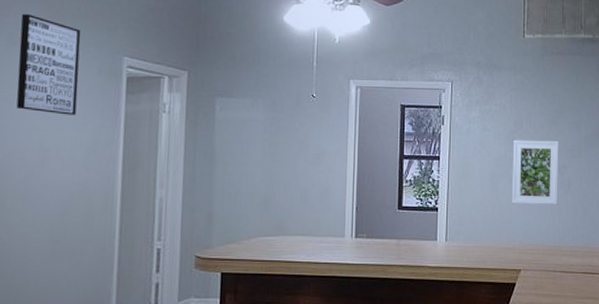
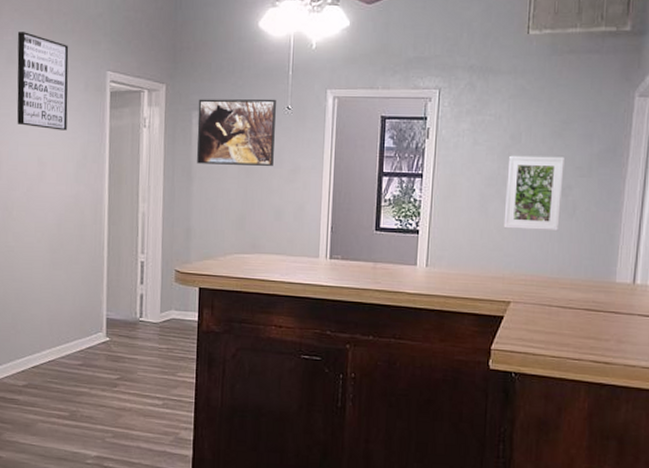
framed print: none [220,86,301,150] -> present [197,99,276,166]

